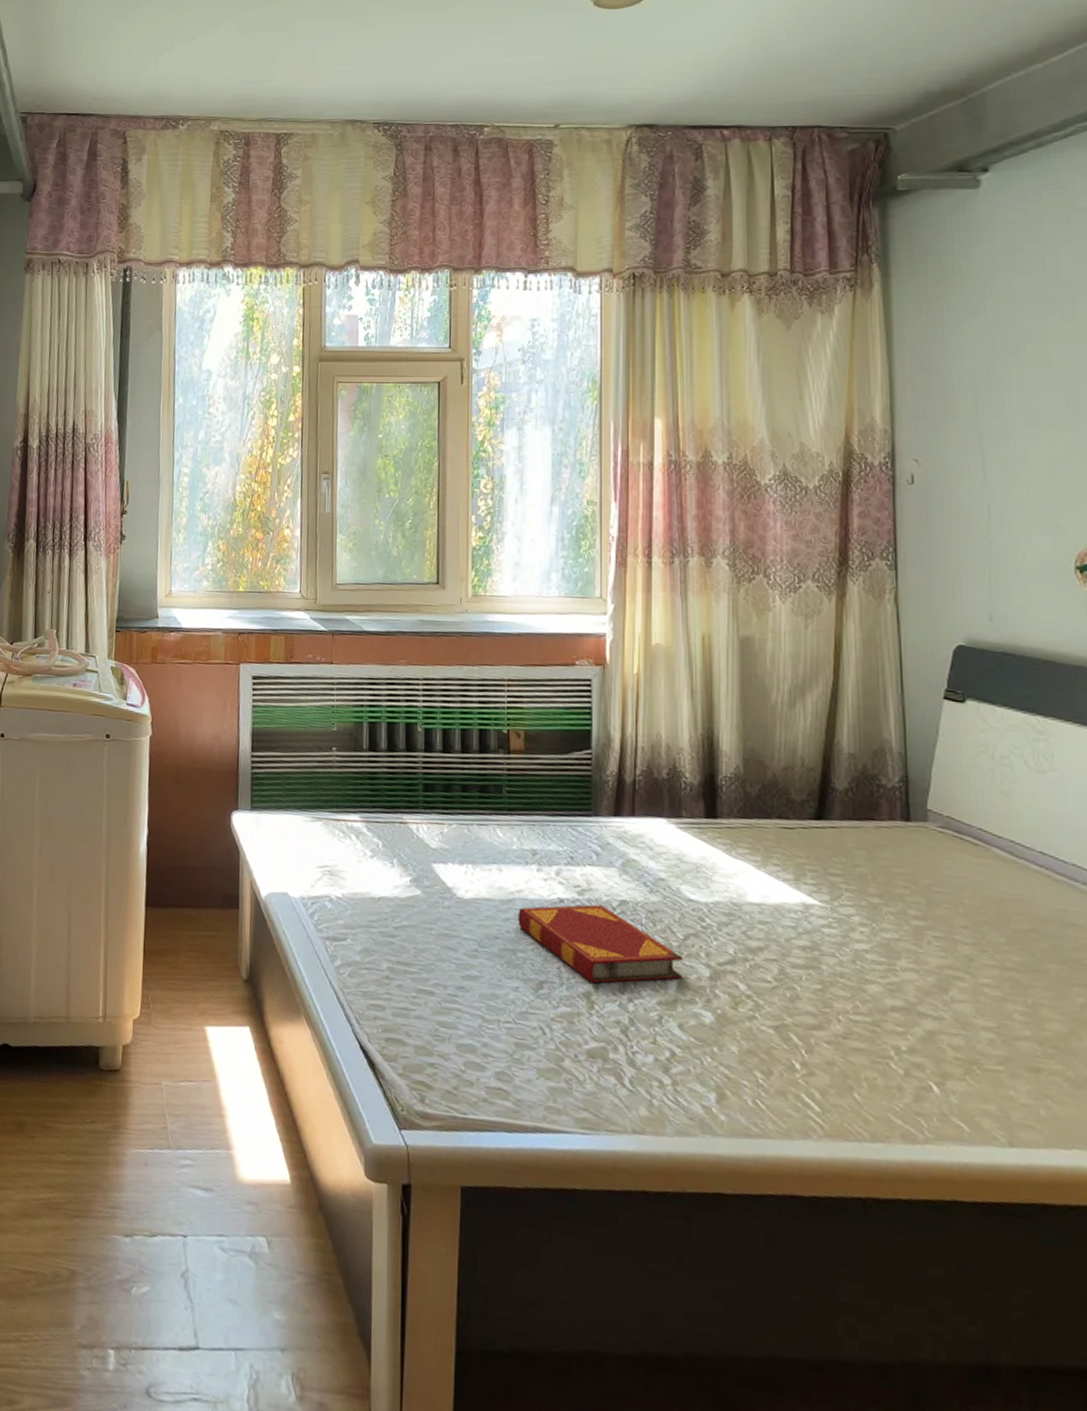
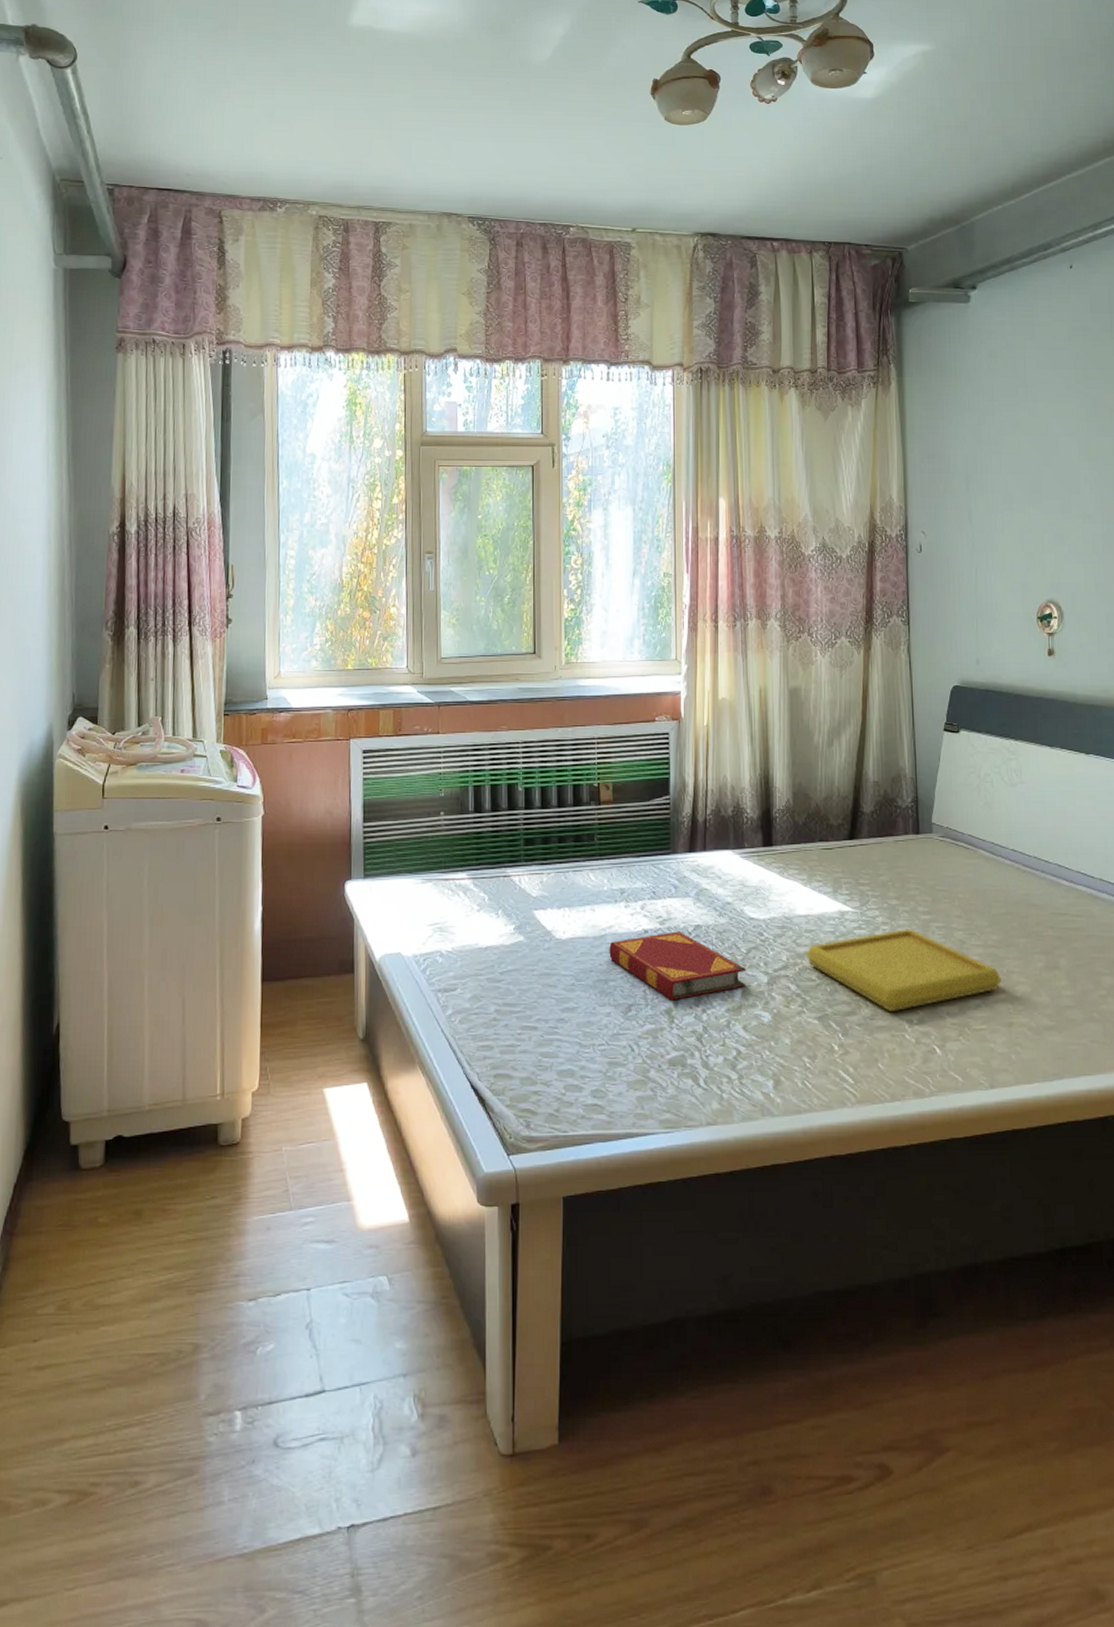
serving tray: none [758,934,1025,1034] -> present [805,929,1002,1012]

